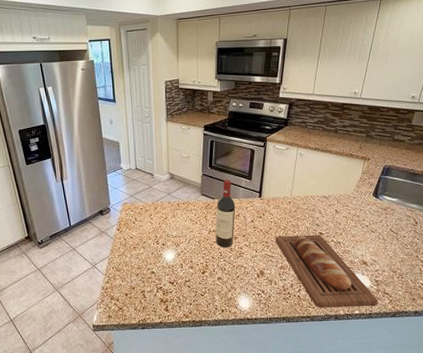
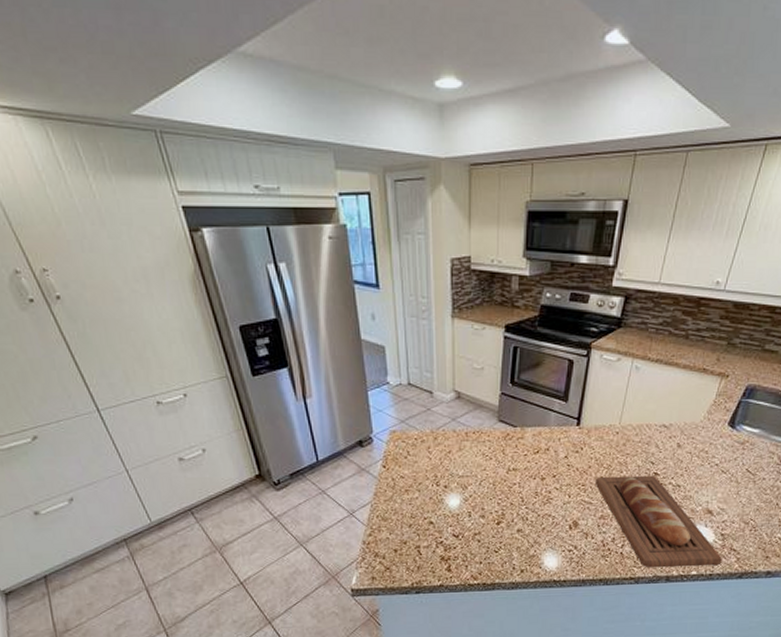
wine bottle: present [215,180,236,248] -> none [515,401,545,492]

